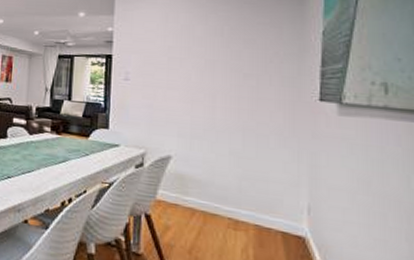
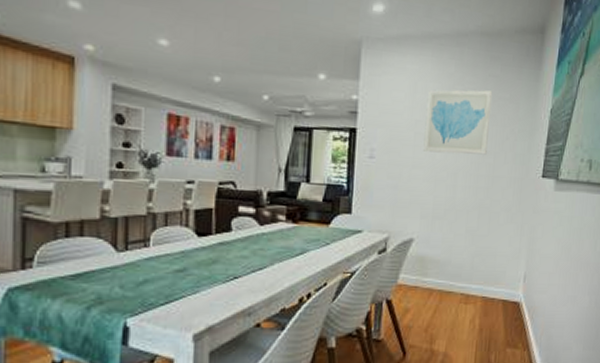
wall art: none [178,17,250,78] -> present [423,89,493,155]

